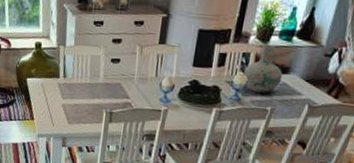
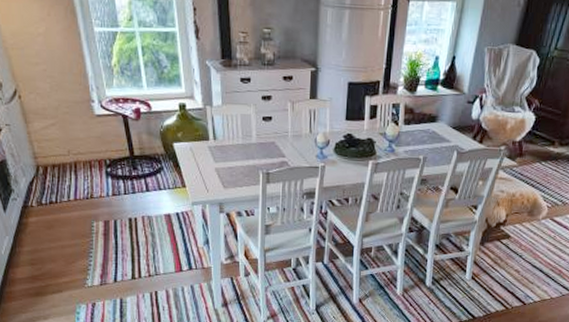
vase: present [243,44,283,94] -> none [395,94,432,144]

